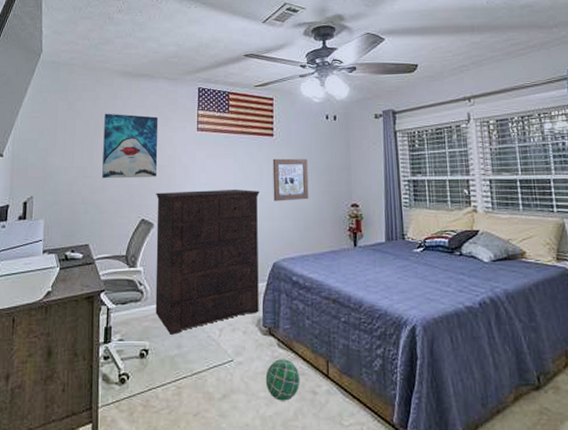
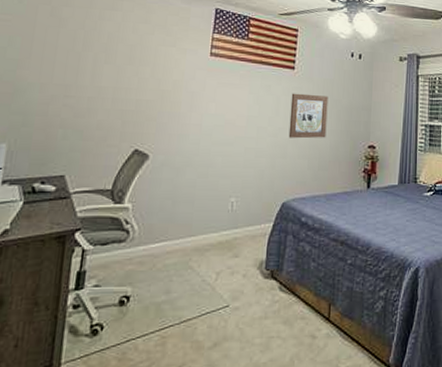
wall art: present [102,113,159,179] -> none [89,25,166,104]
dresser: present [155,190,260,335] -> none [142,120,275,279]
volleyball: present [265,359,300,401] -> none [262,303,300,347]

